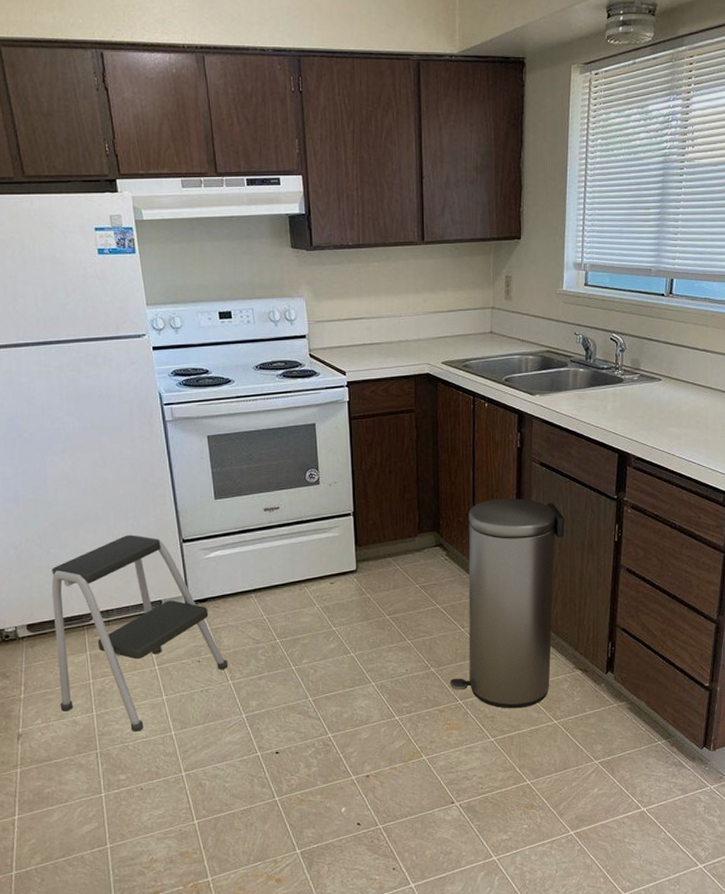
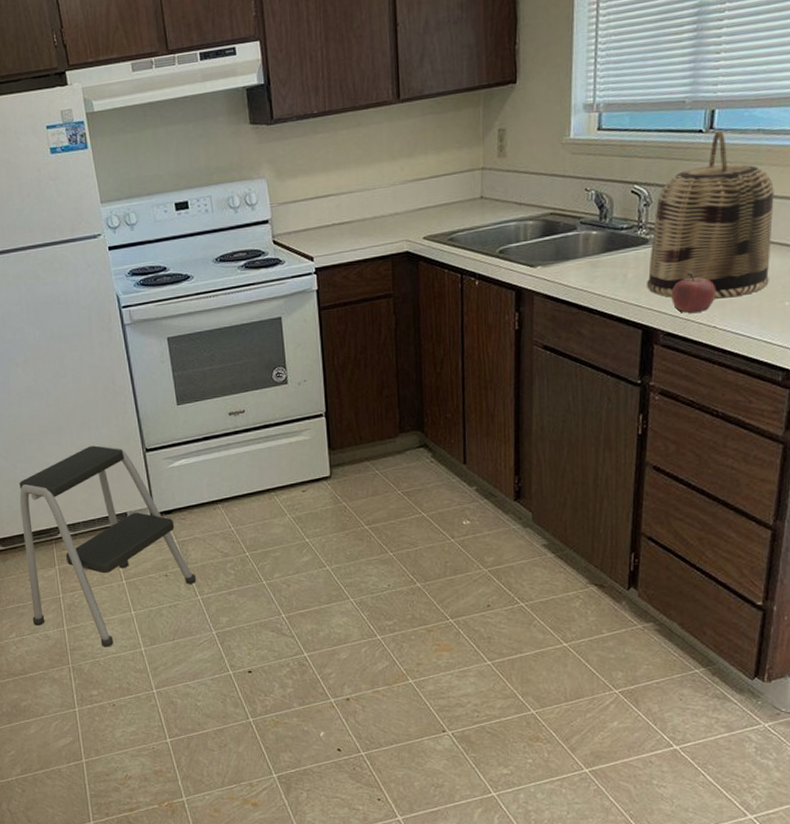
pedal bin: present [450,498,565,708] -> none [439,388,575,628]
basket: none [622,296,717,432] -> present [647,130,774,299]
fruit: none [641,409,675,442] -> present [671,272,717,313]

